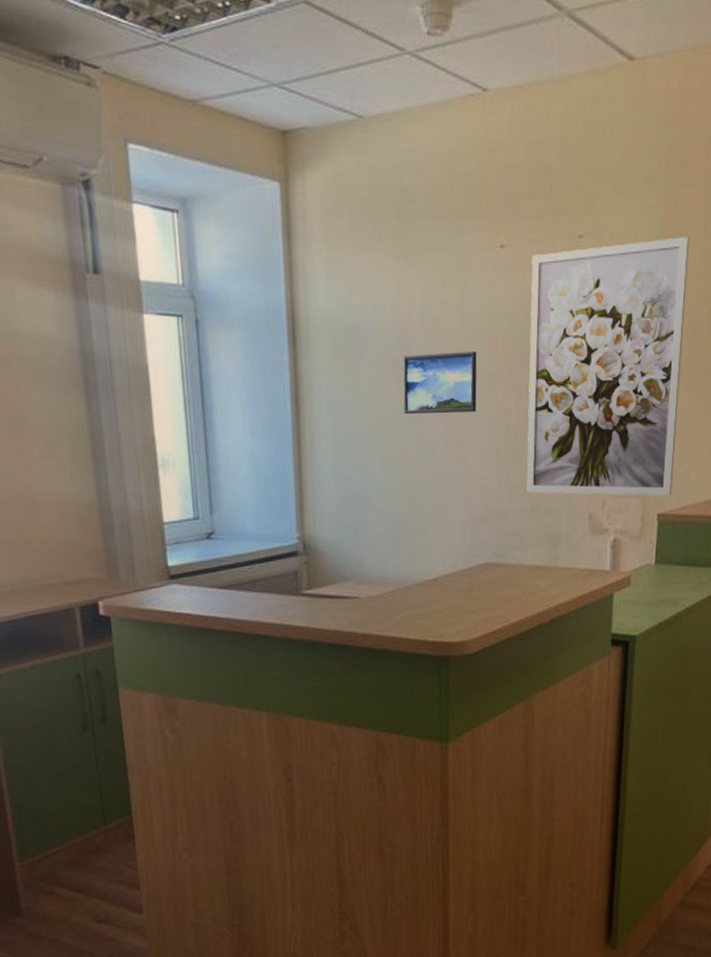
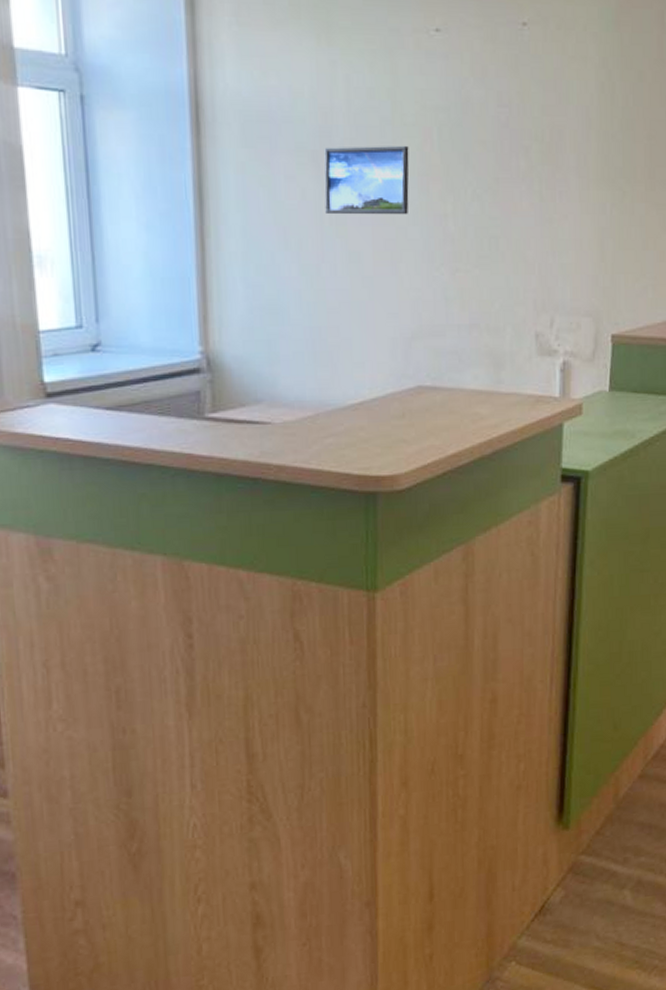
wall art: present [526,237,690,497] -> none [465,30,644,316]

